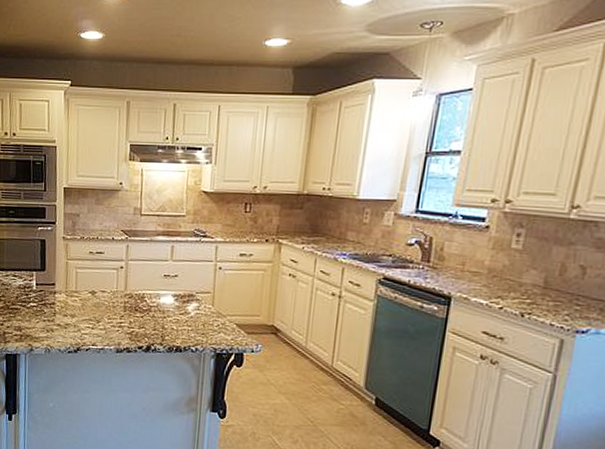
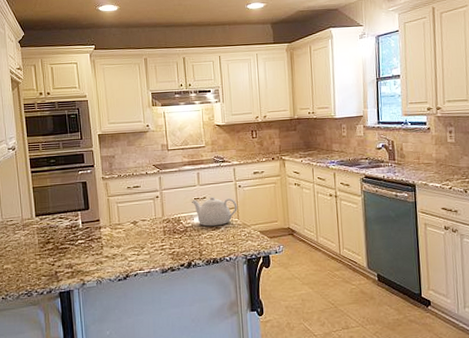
teapot: none [160,275,214,311] -> present [192,196,237,227]

